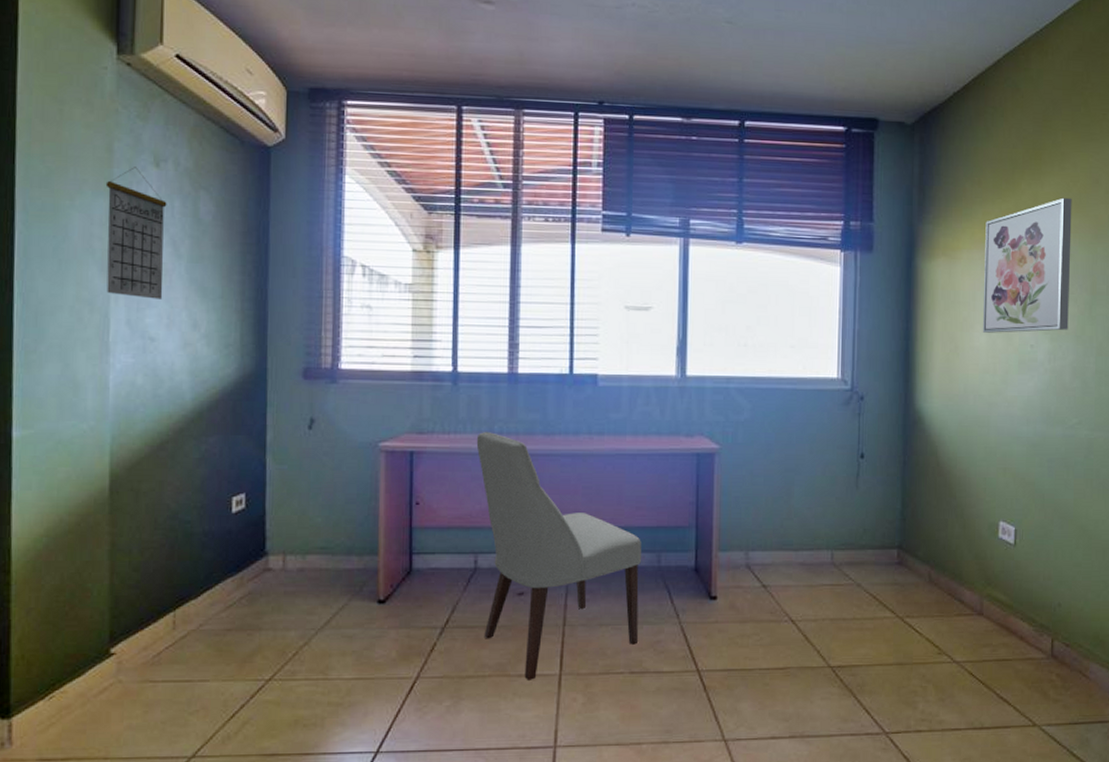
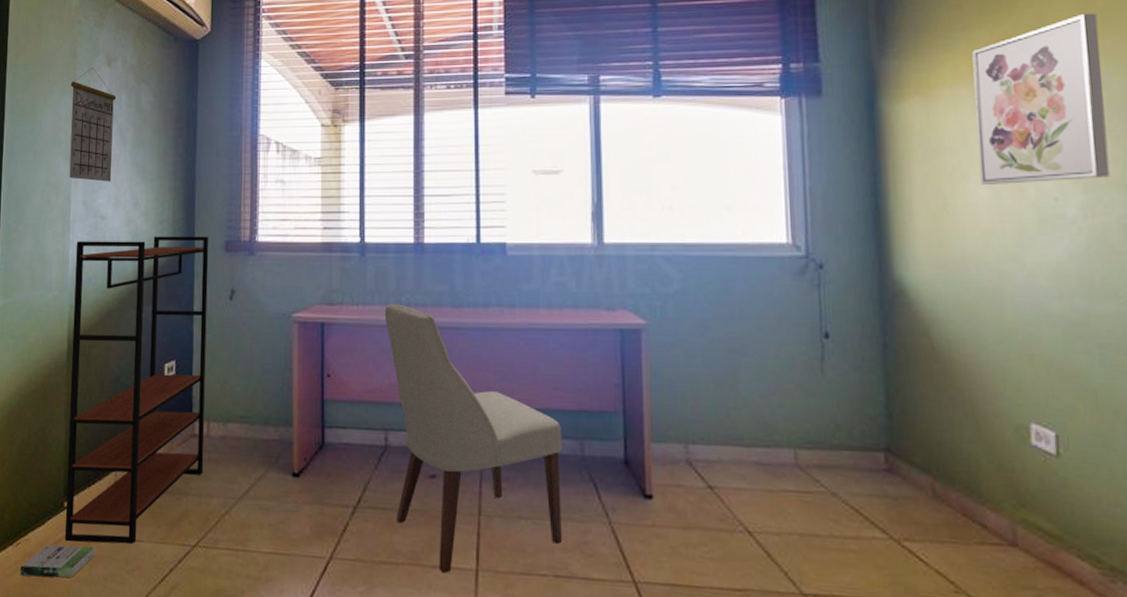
box: none [55,692,150,730] -> present [20,544,95,579]
bookshelf: none [111,361,285,690] -> present [64,236,209,545]

